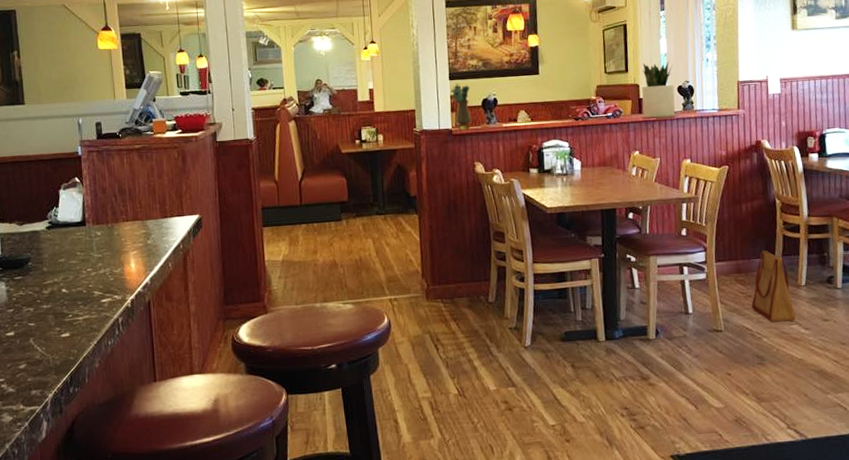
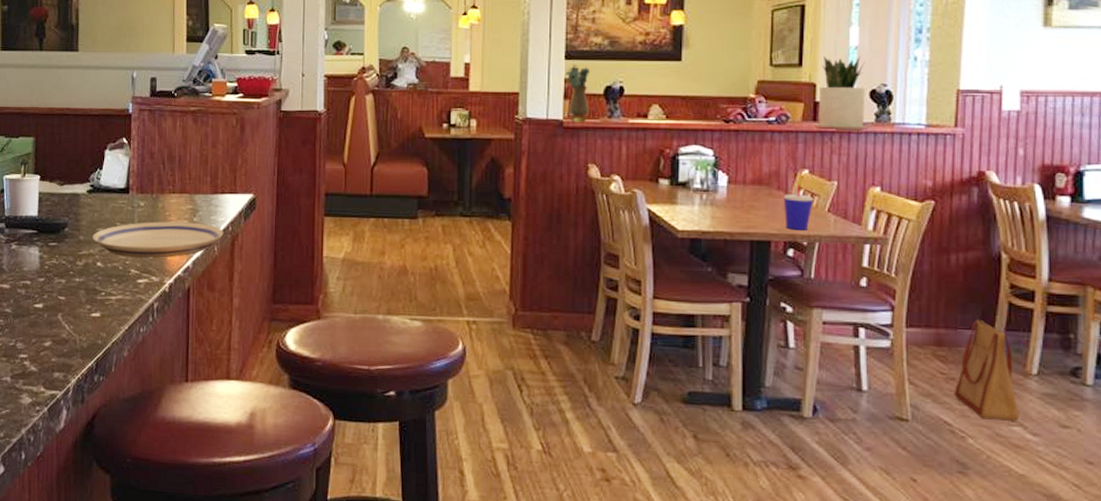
plate: none [55,244,176,281] -> present [92,221,224,258]
beverage cup: none [622,163,644,199] -> present [783,184,813,232]

